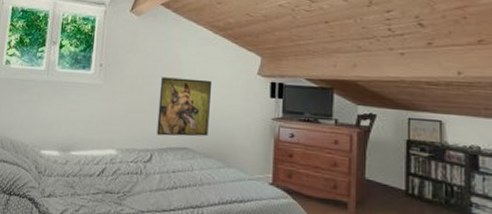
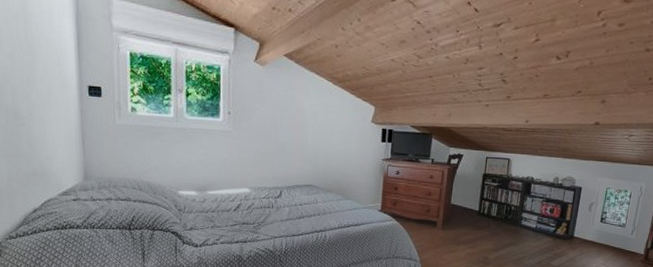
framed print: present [156,77,213,137] -> none [285,124,333,176]

